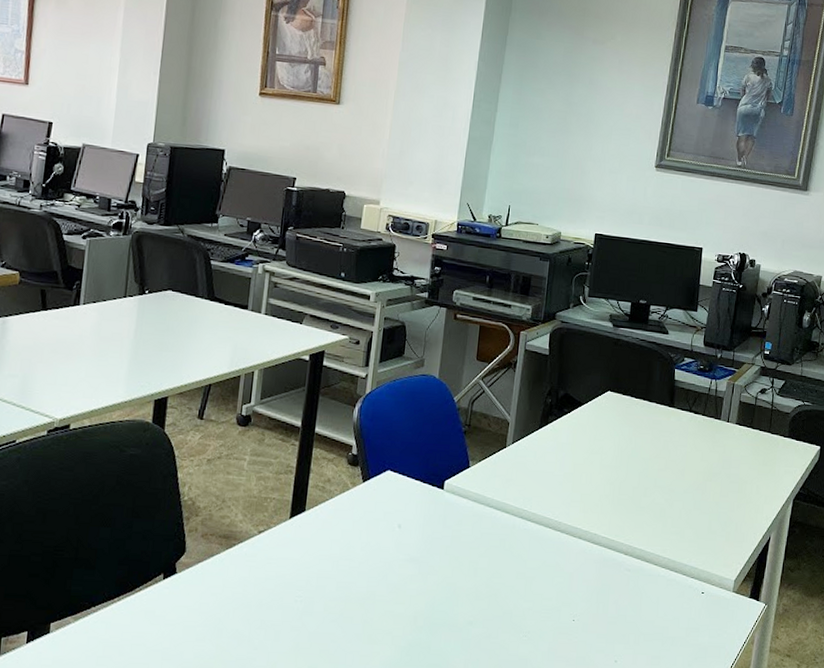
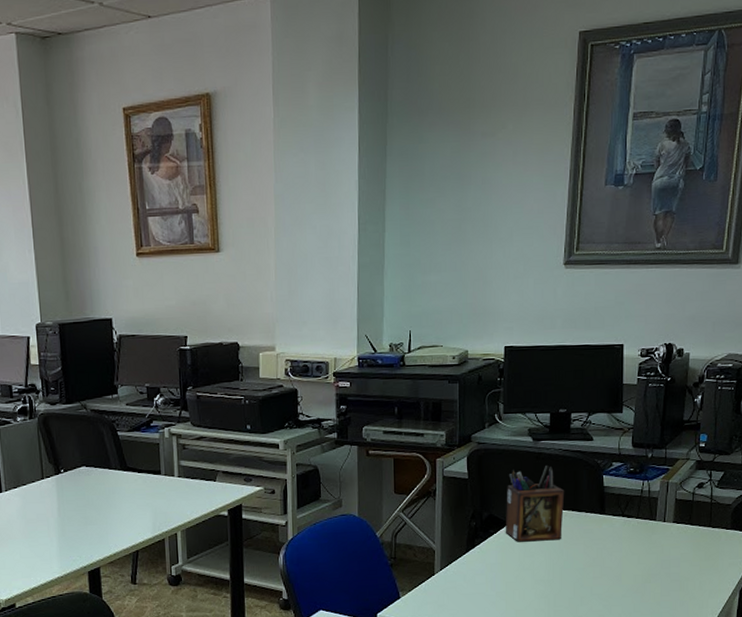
desk organizer: none [578,352,639,428] -> present [505,465,565,542]

